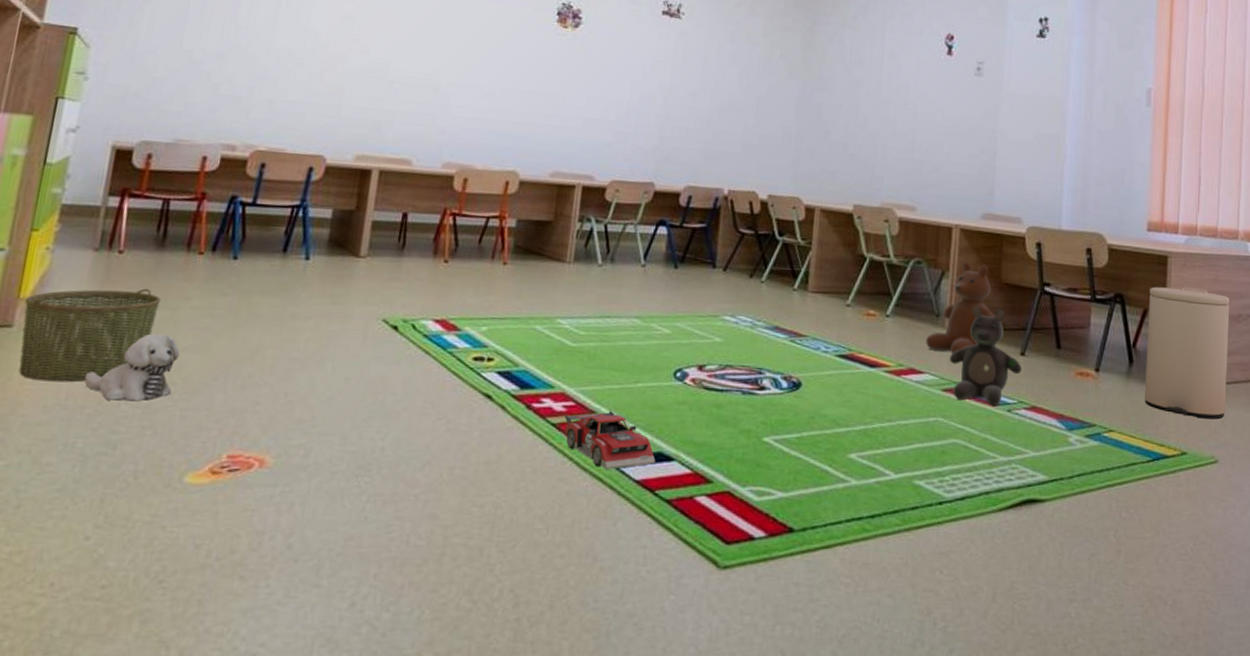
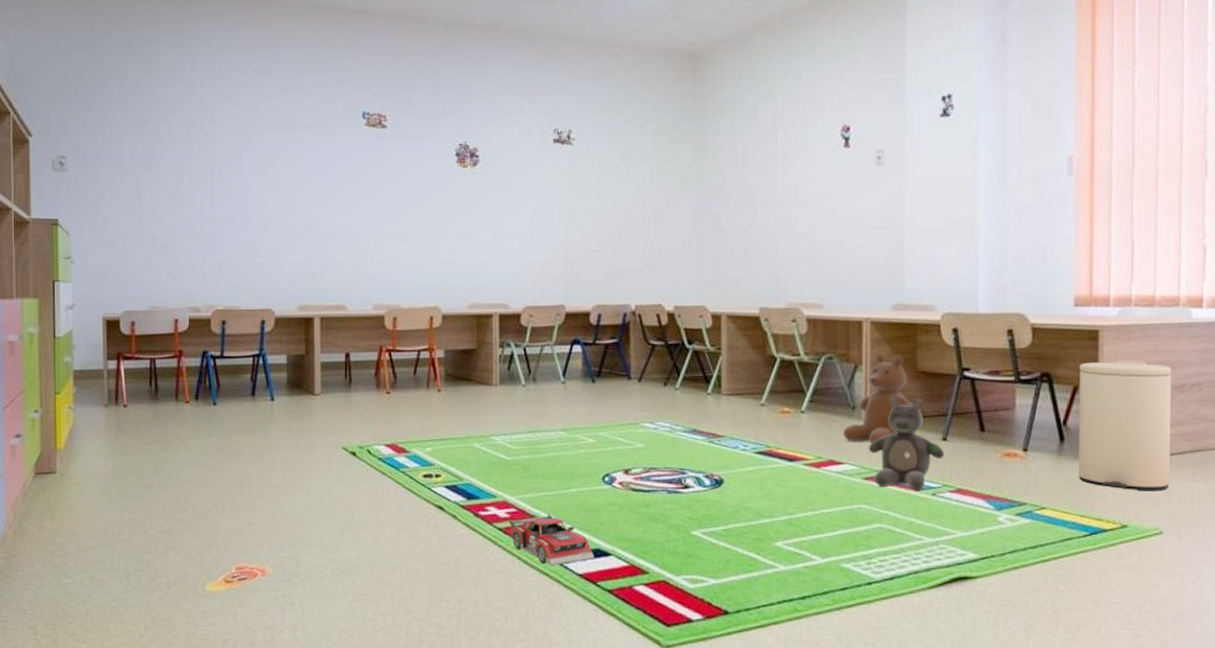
basket: present [19,288,162,382] -> none [61,435,163,515]
plush toy: present [84,333,180,402] -> none [116,471,185,527]

